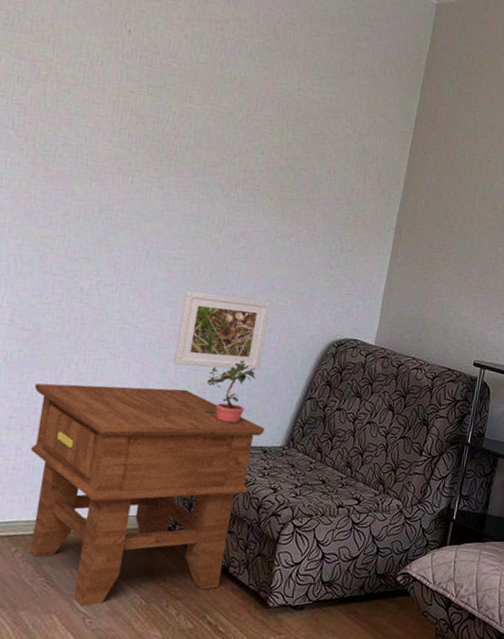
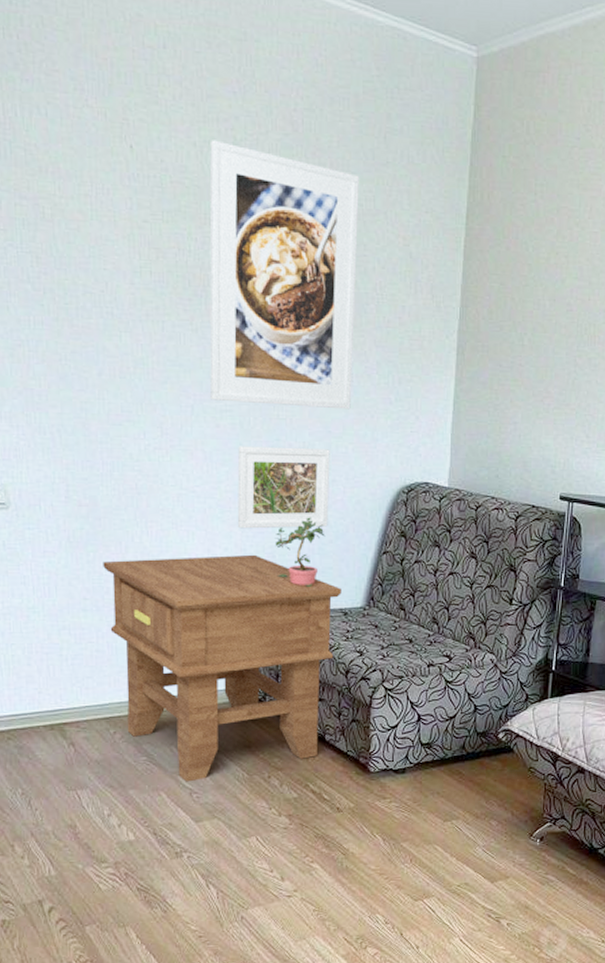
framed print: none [166,35,327,269] -> present [209,140,359,410]

